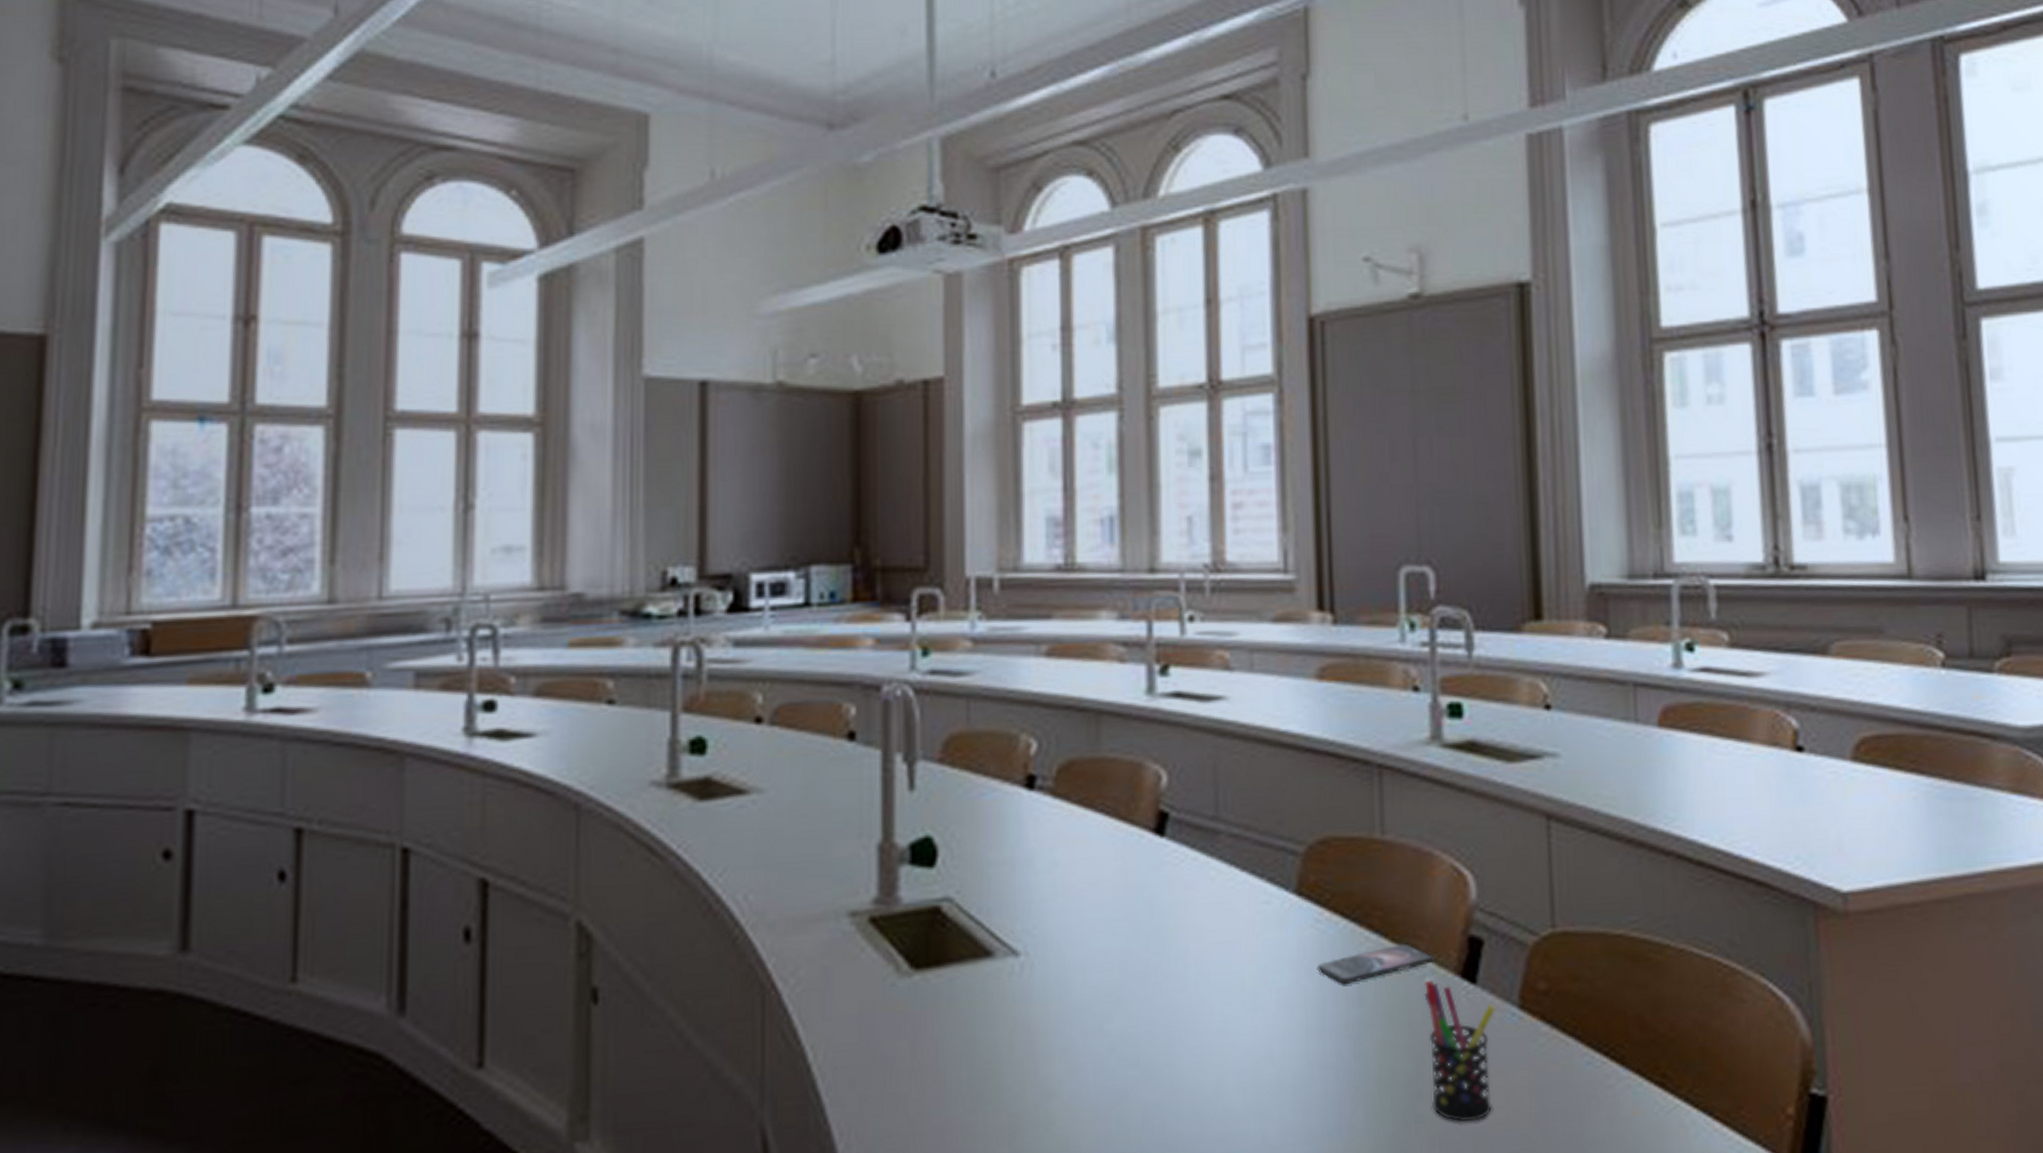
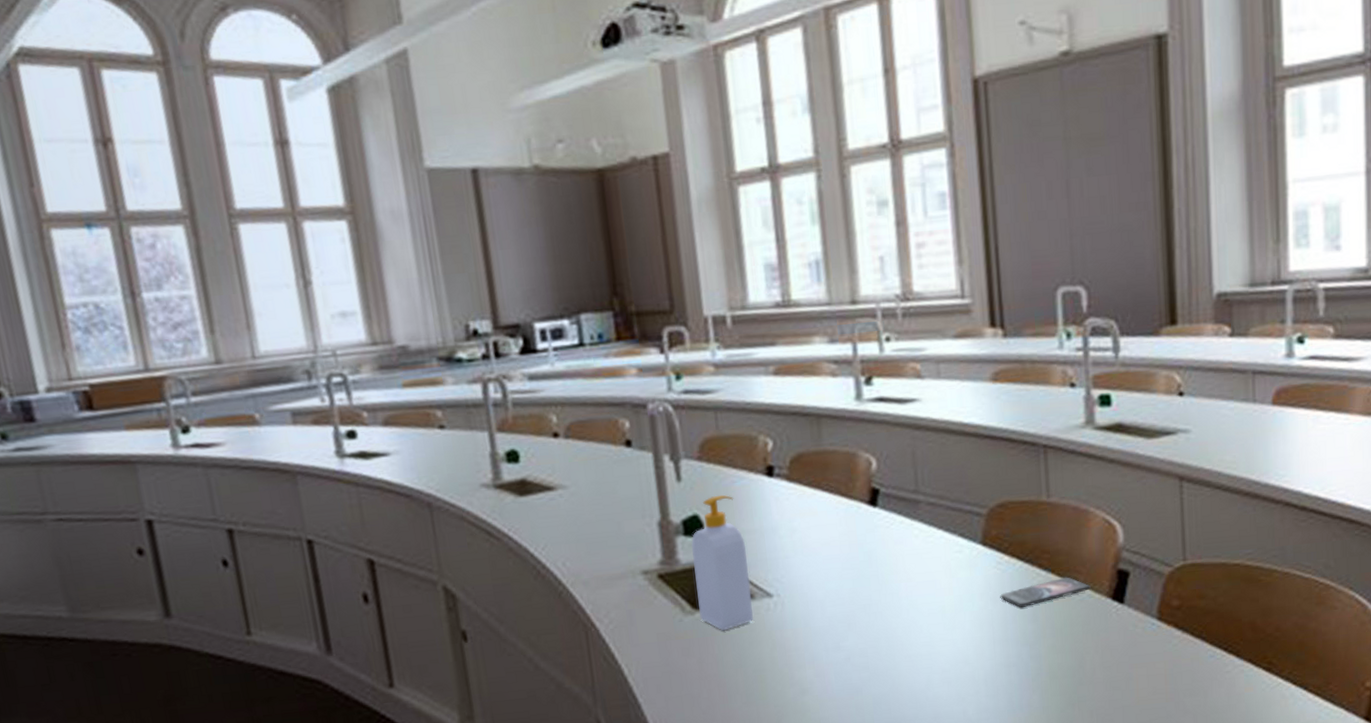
soap bottle: none [917,810,992,1002] -> present [690,494,754,631]
pen holder: present [1424,980,1496,1122] -> none [1083,602,1140,700]

